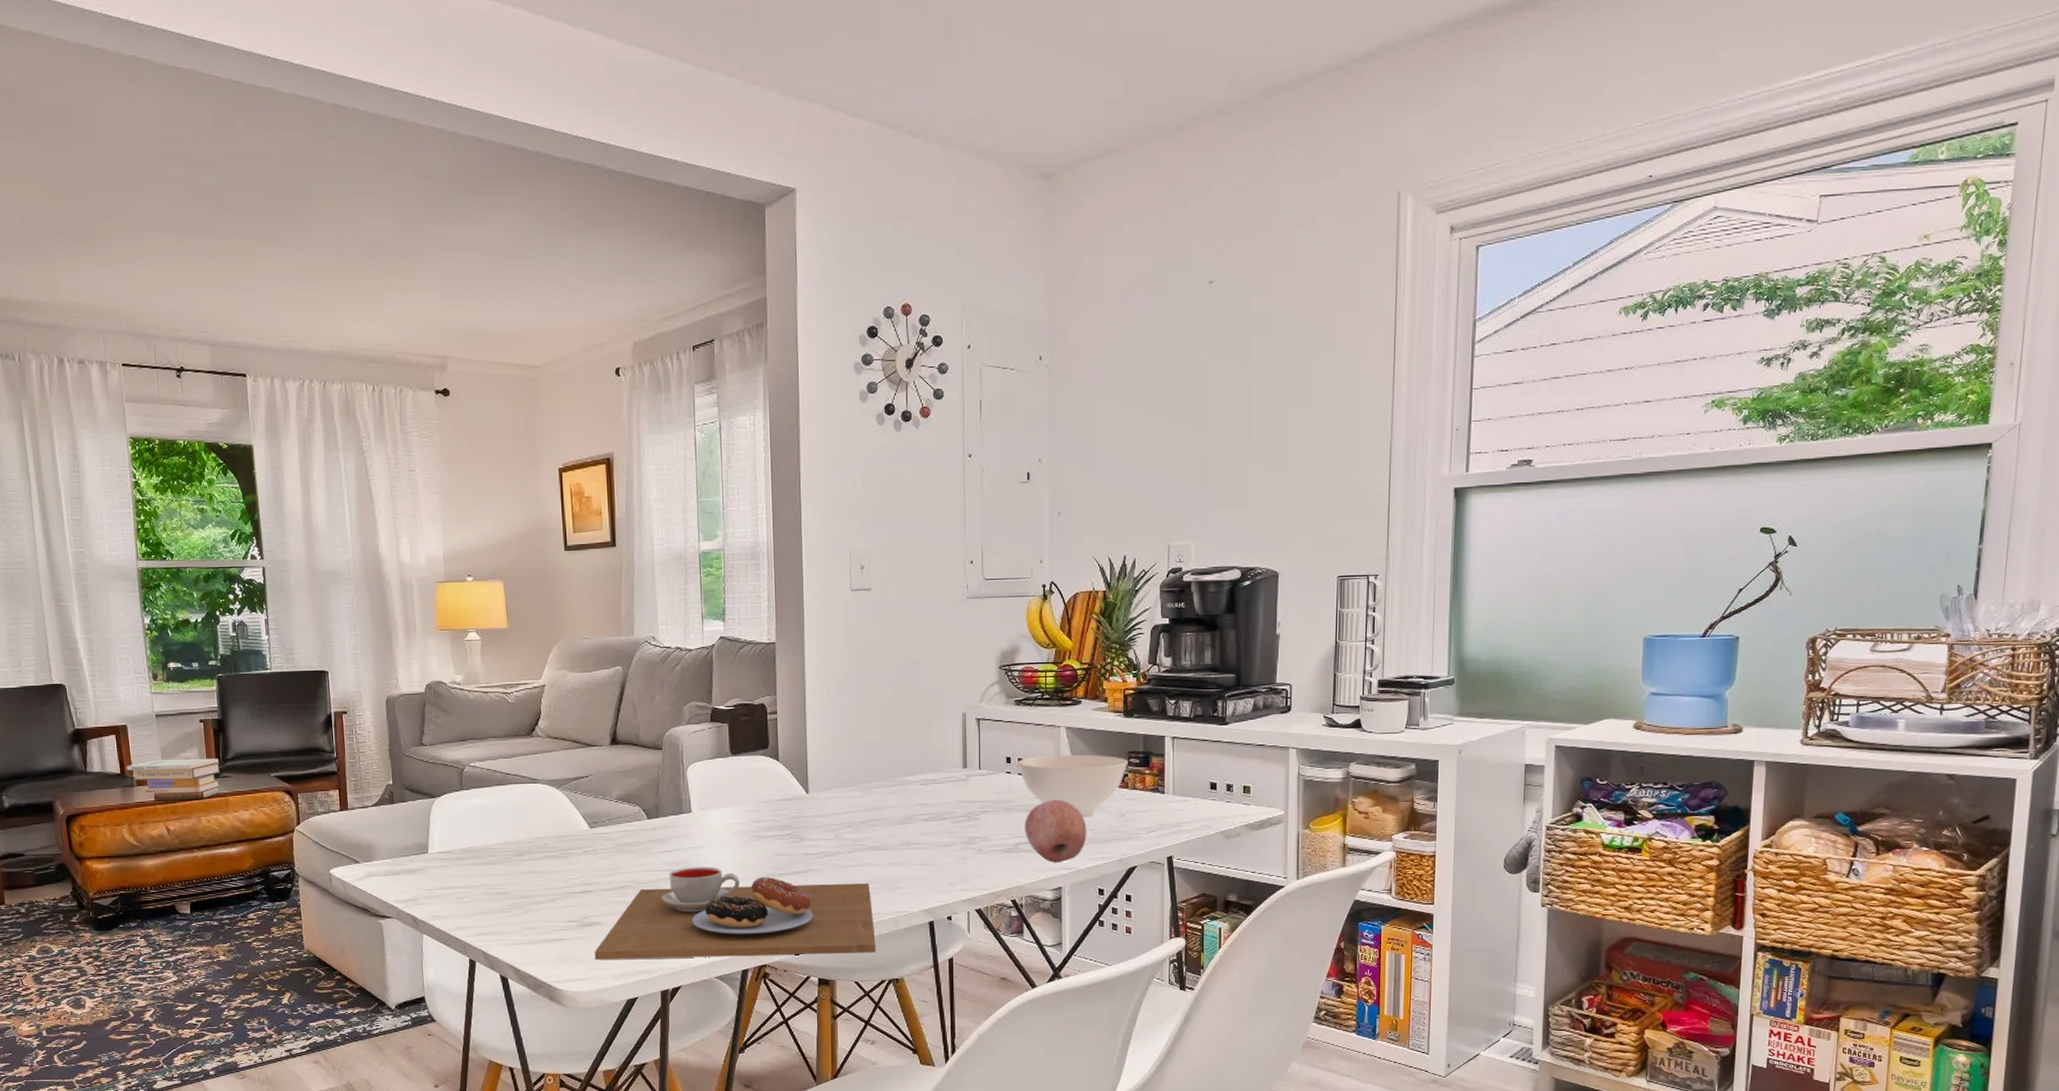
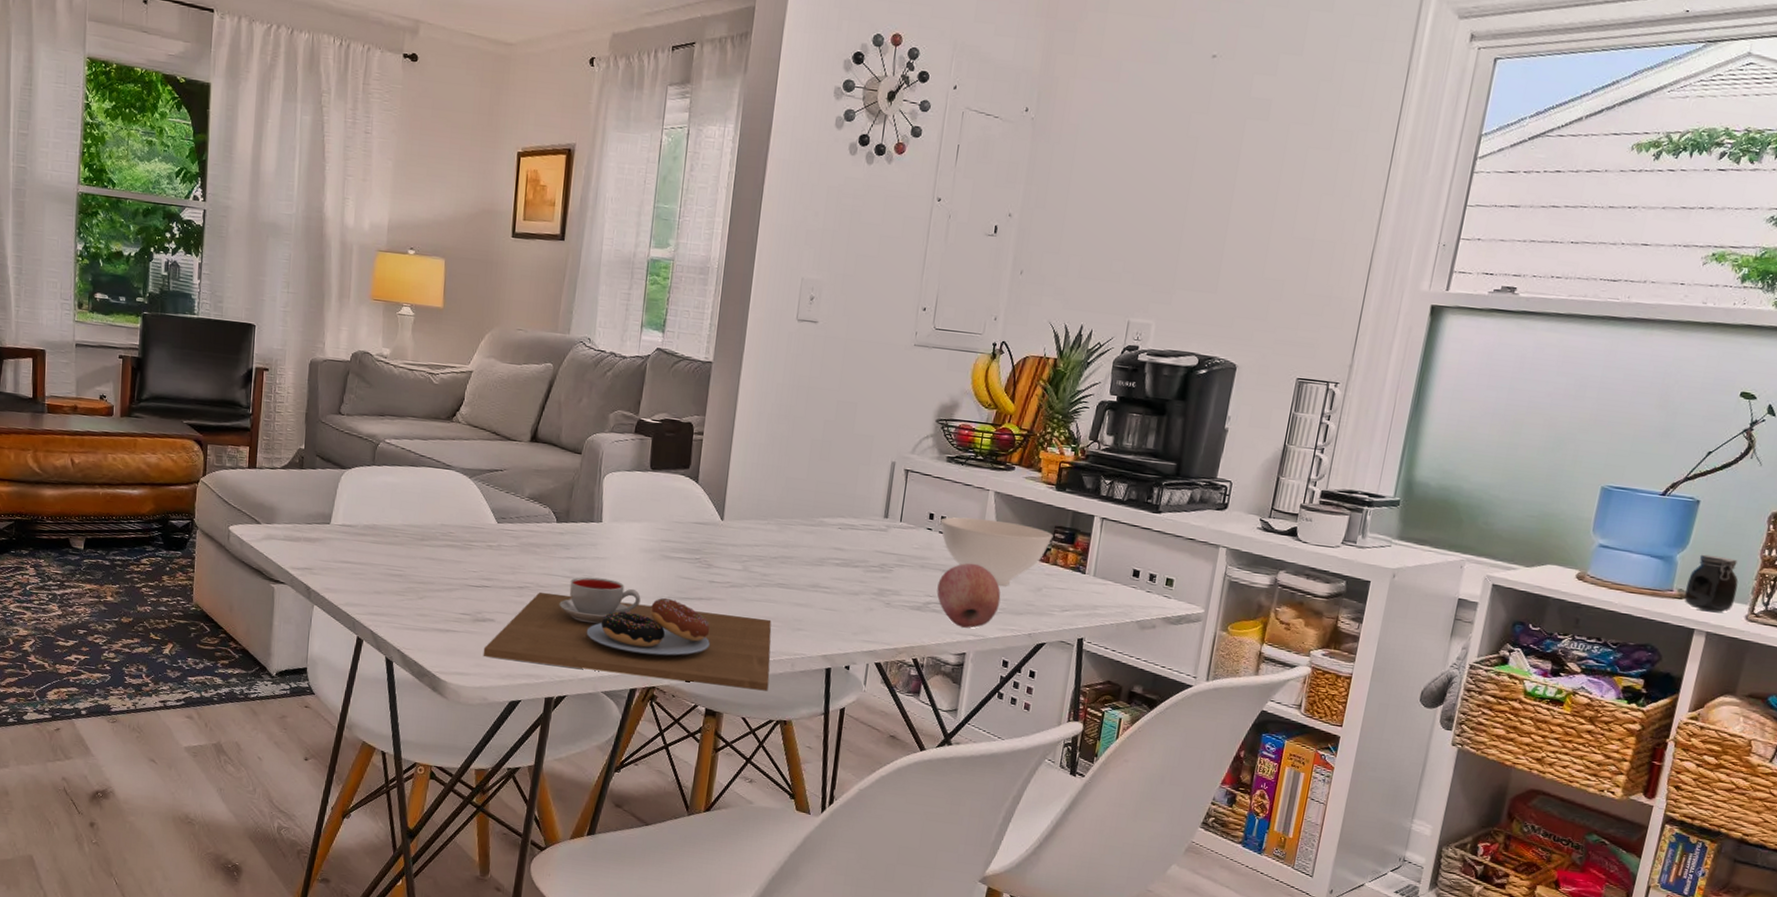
books: present [126,758,221,801] -> none [38,389,134,436]
jar: none [1739,687,1789,742] -> present [1684,554,1739,613]

